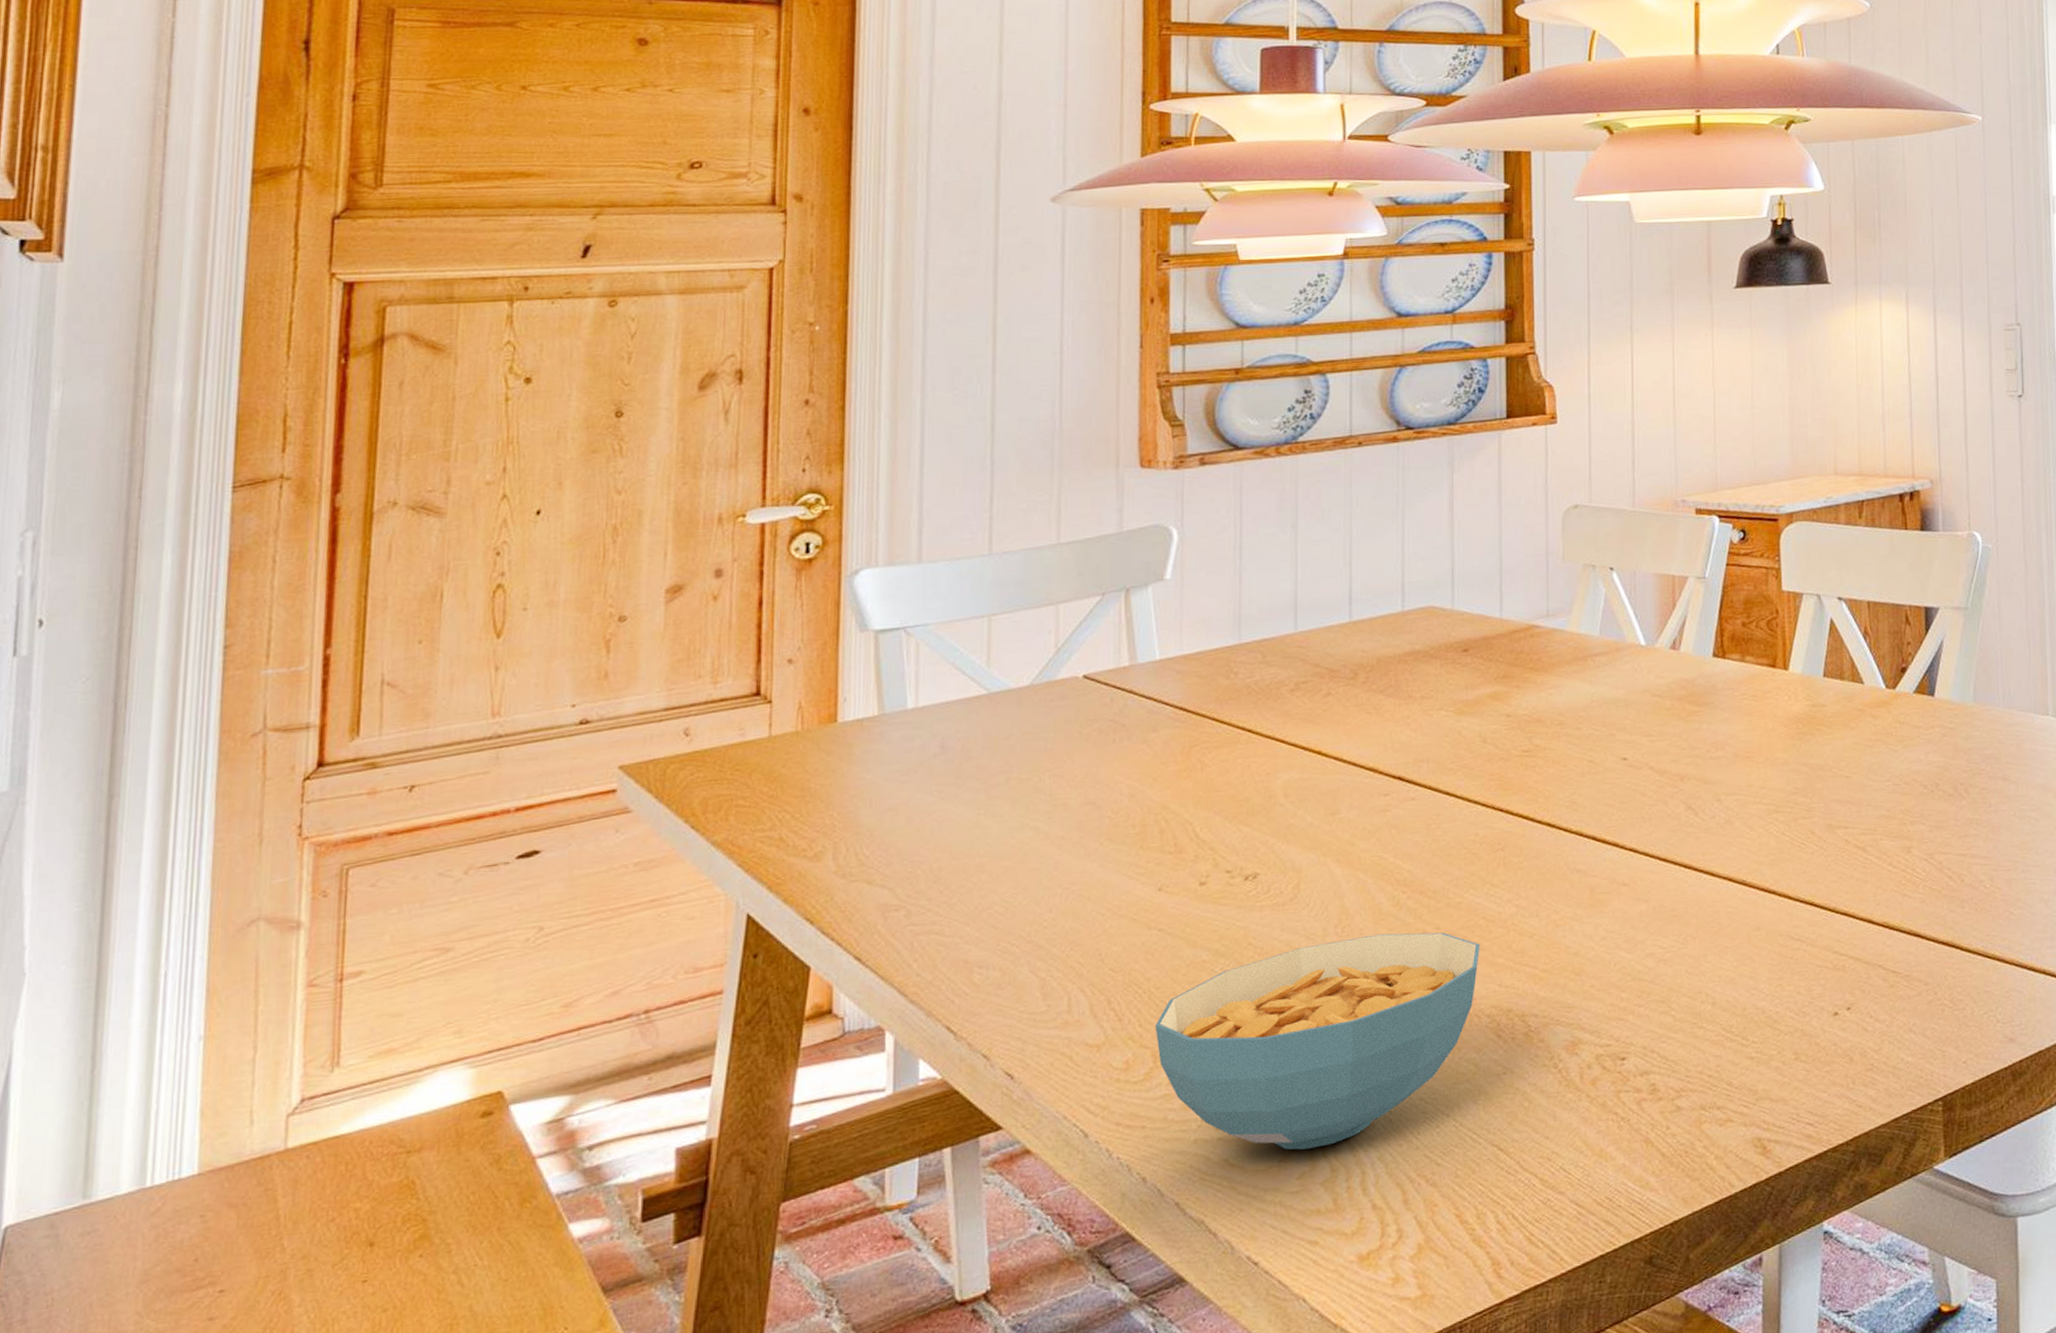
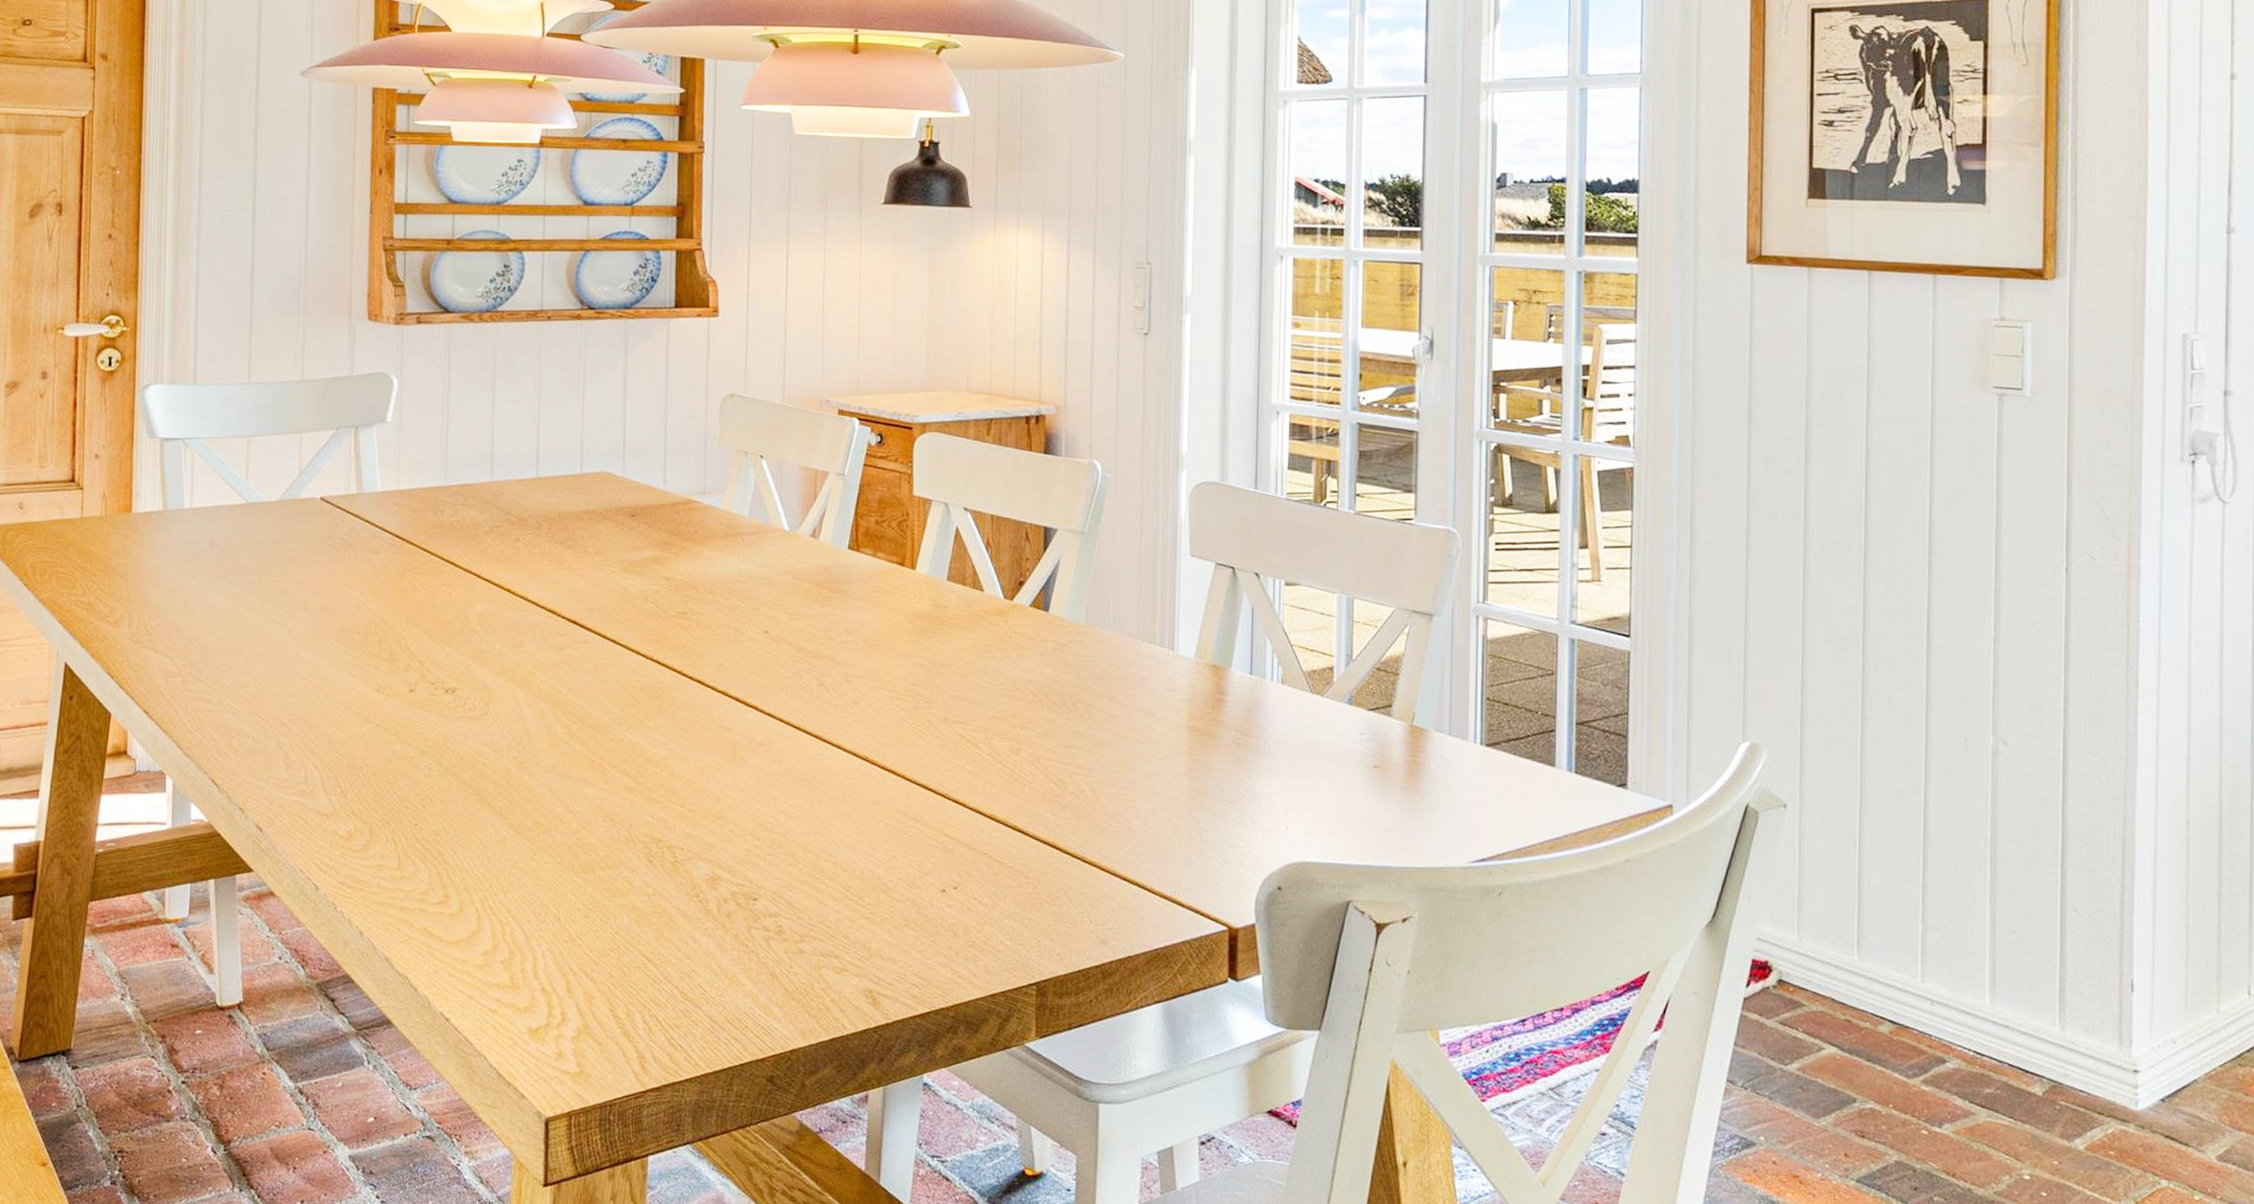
cereal bowl: present [1155,932,1481,1150] -> none [372,756,638,931]

